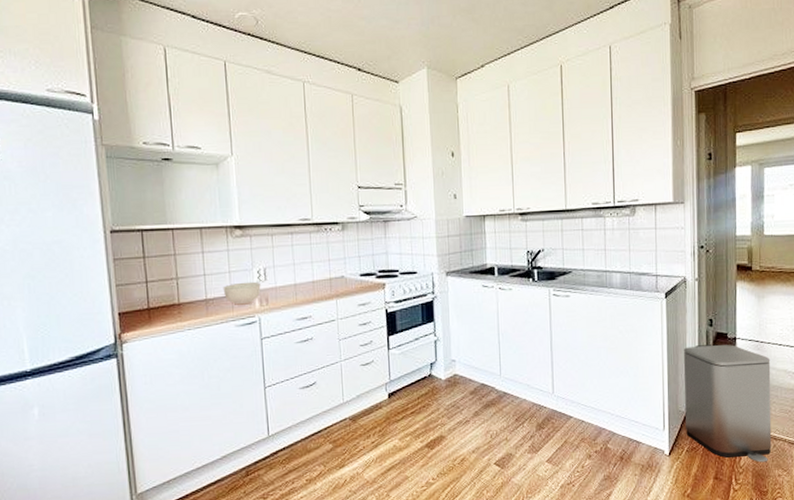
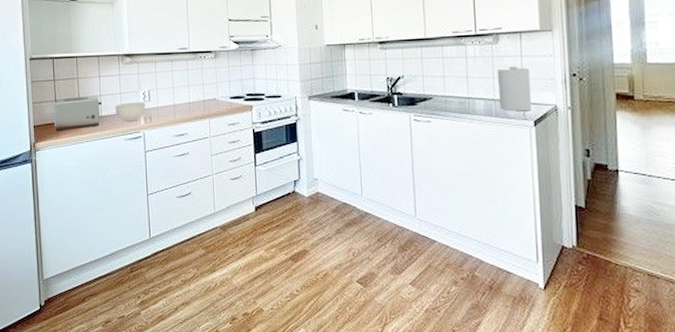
toaster: none [143,275,207,319] -> present [53,95,102,131]
paper towel holder: none [633,239,664,284] -> present [497,66,532,112]
pedal bin: present [683,344,772,463] -> none [556,176,668,307]

